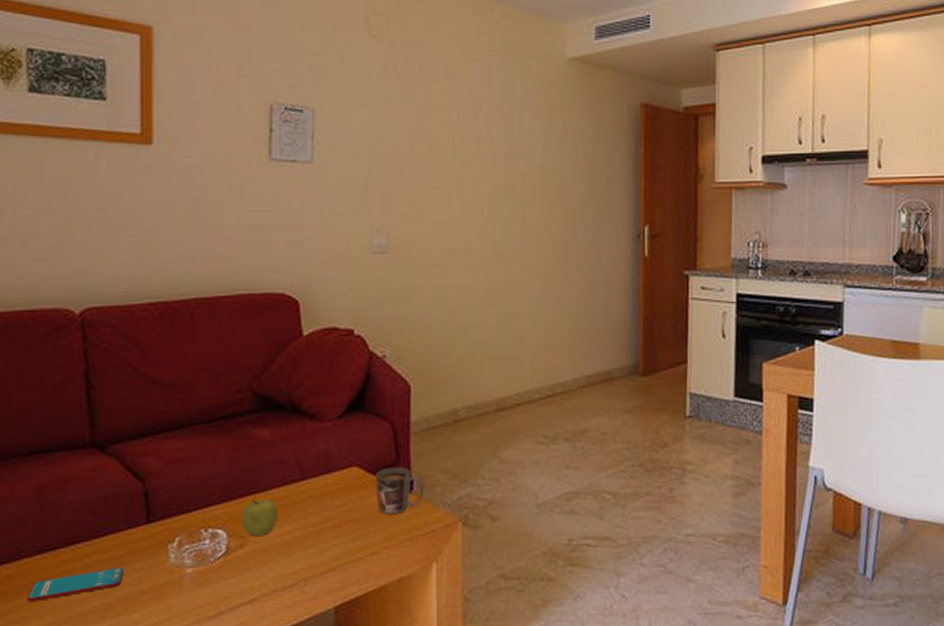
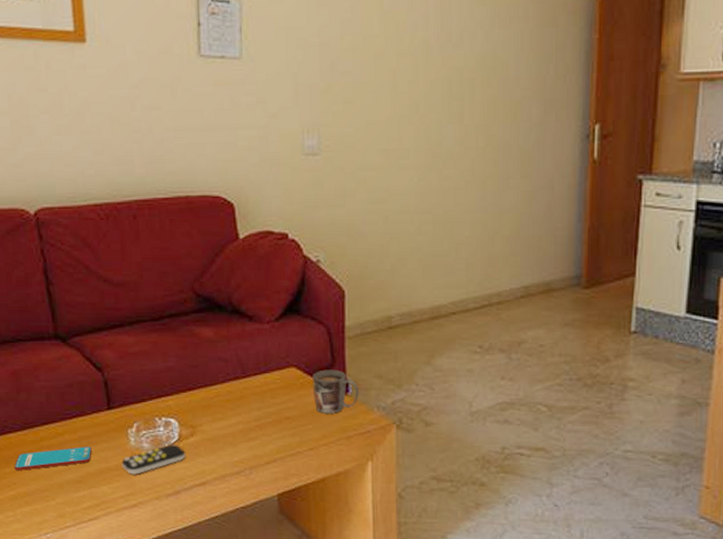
remote control: none [158,558,233,597] -> present [121,444,186,475]
fruit: present [241,498,278,537] -> none [190,393,224,427]

